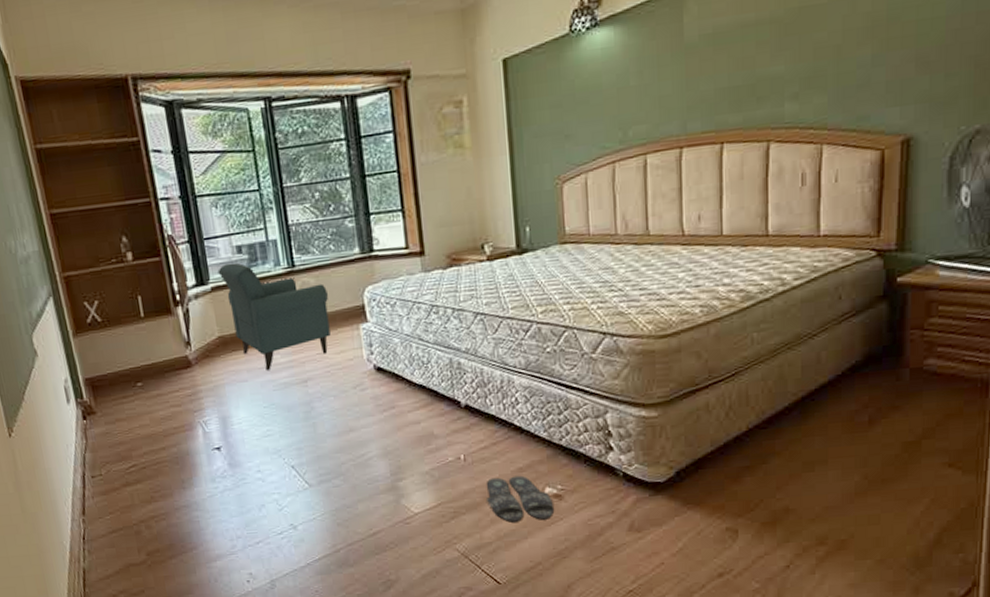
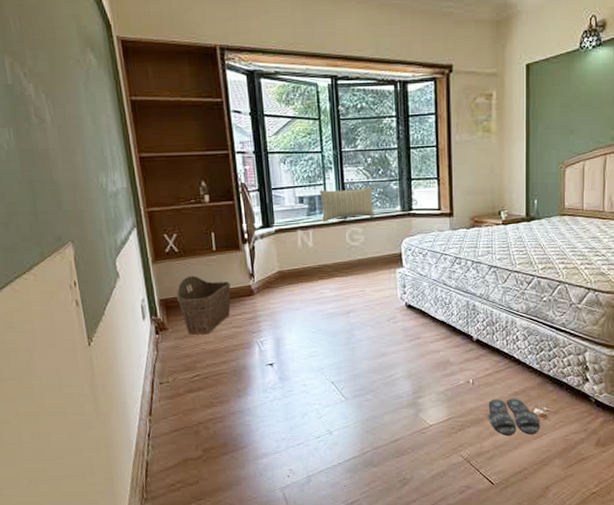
wicker basket: none [102,348,166,418] -> present [176,276,231,335]
armchair: present [217,262,331,371] -> none [281,210,372,303]
pillow: none [260,226,328,274] -> present [319,186,374,222]

